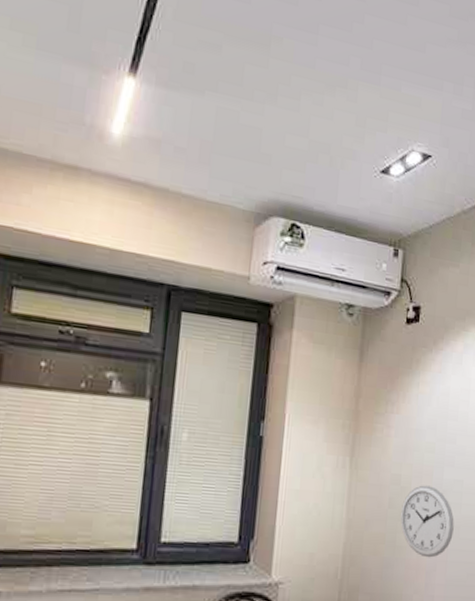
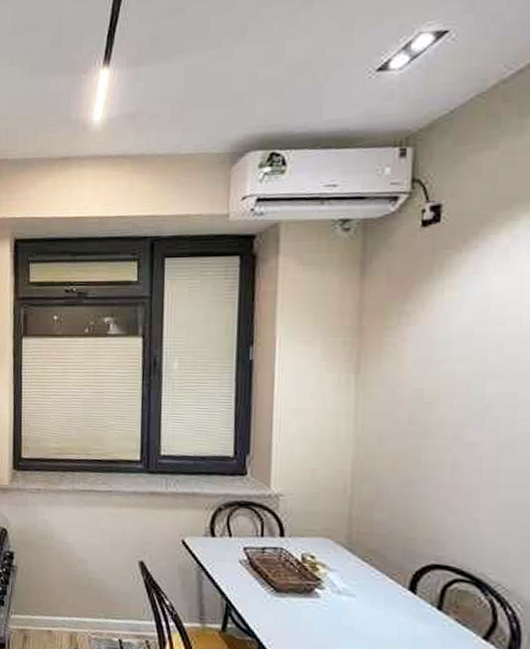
wall clock: present [400,485,454,558] -> none [426,399,506,478]

